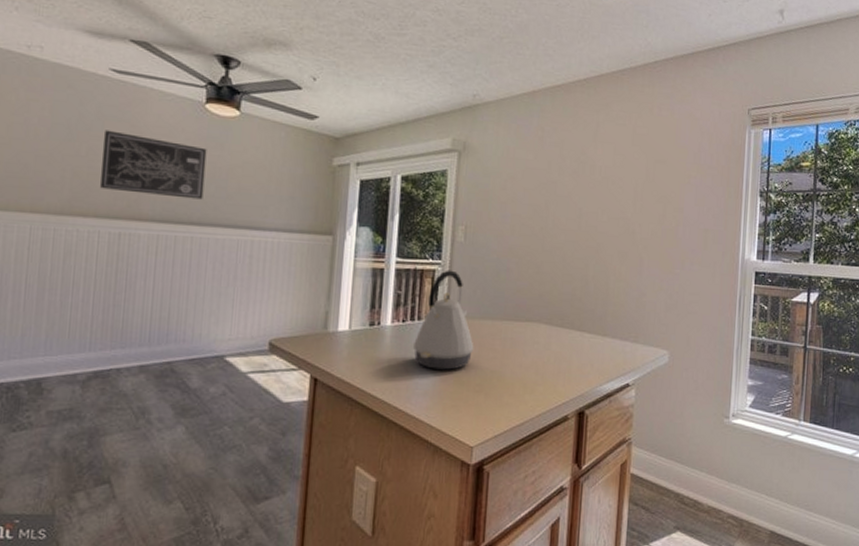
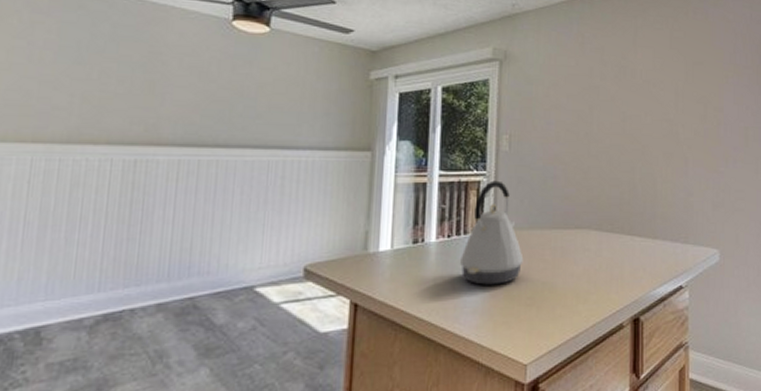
wall art: present [100,130,207,200] -> none [114,51,234,120]

